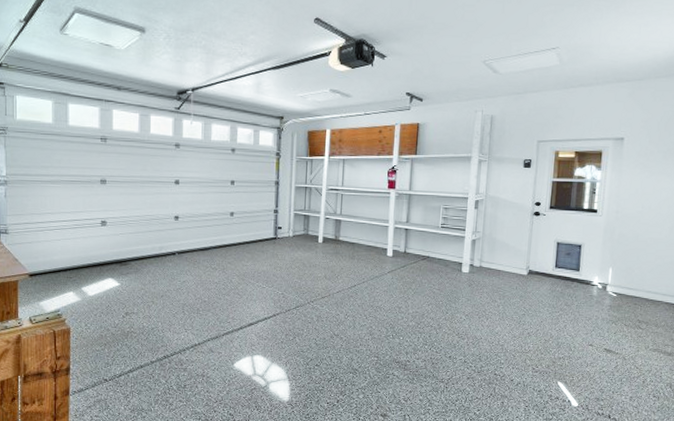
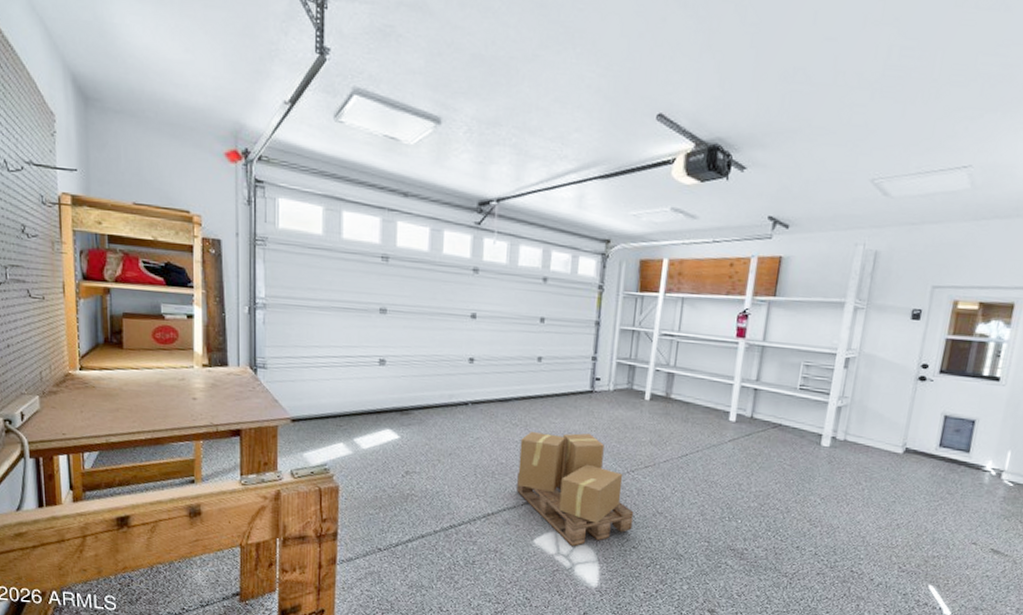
cardboard boxes: none [218,273,315,368] -> present [517,432,634,547]

